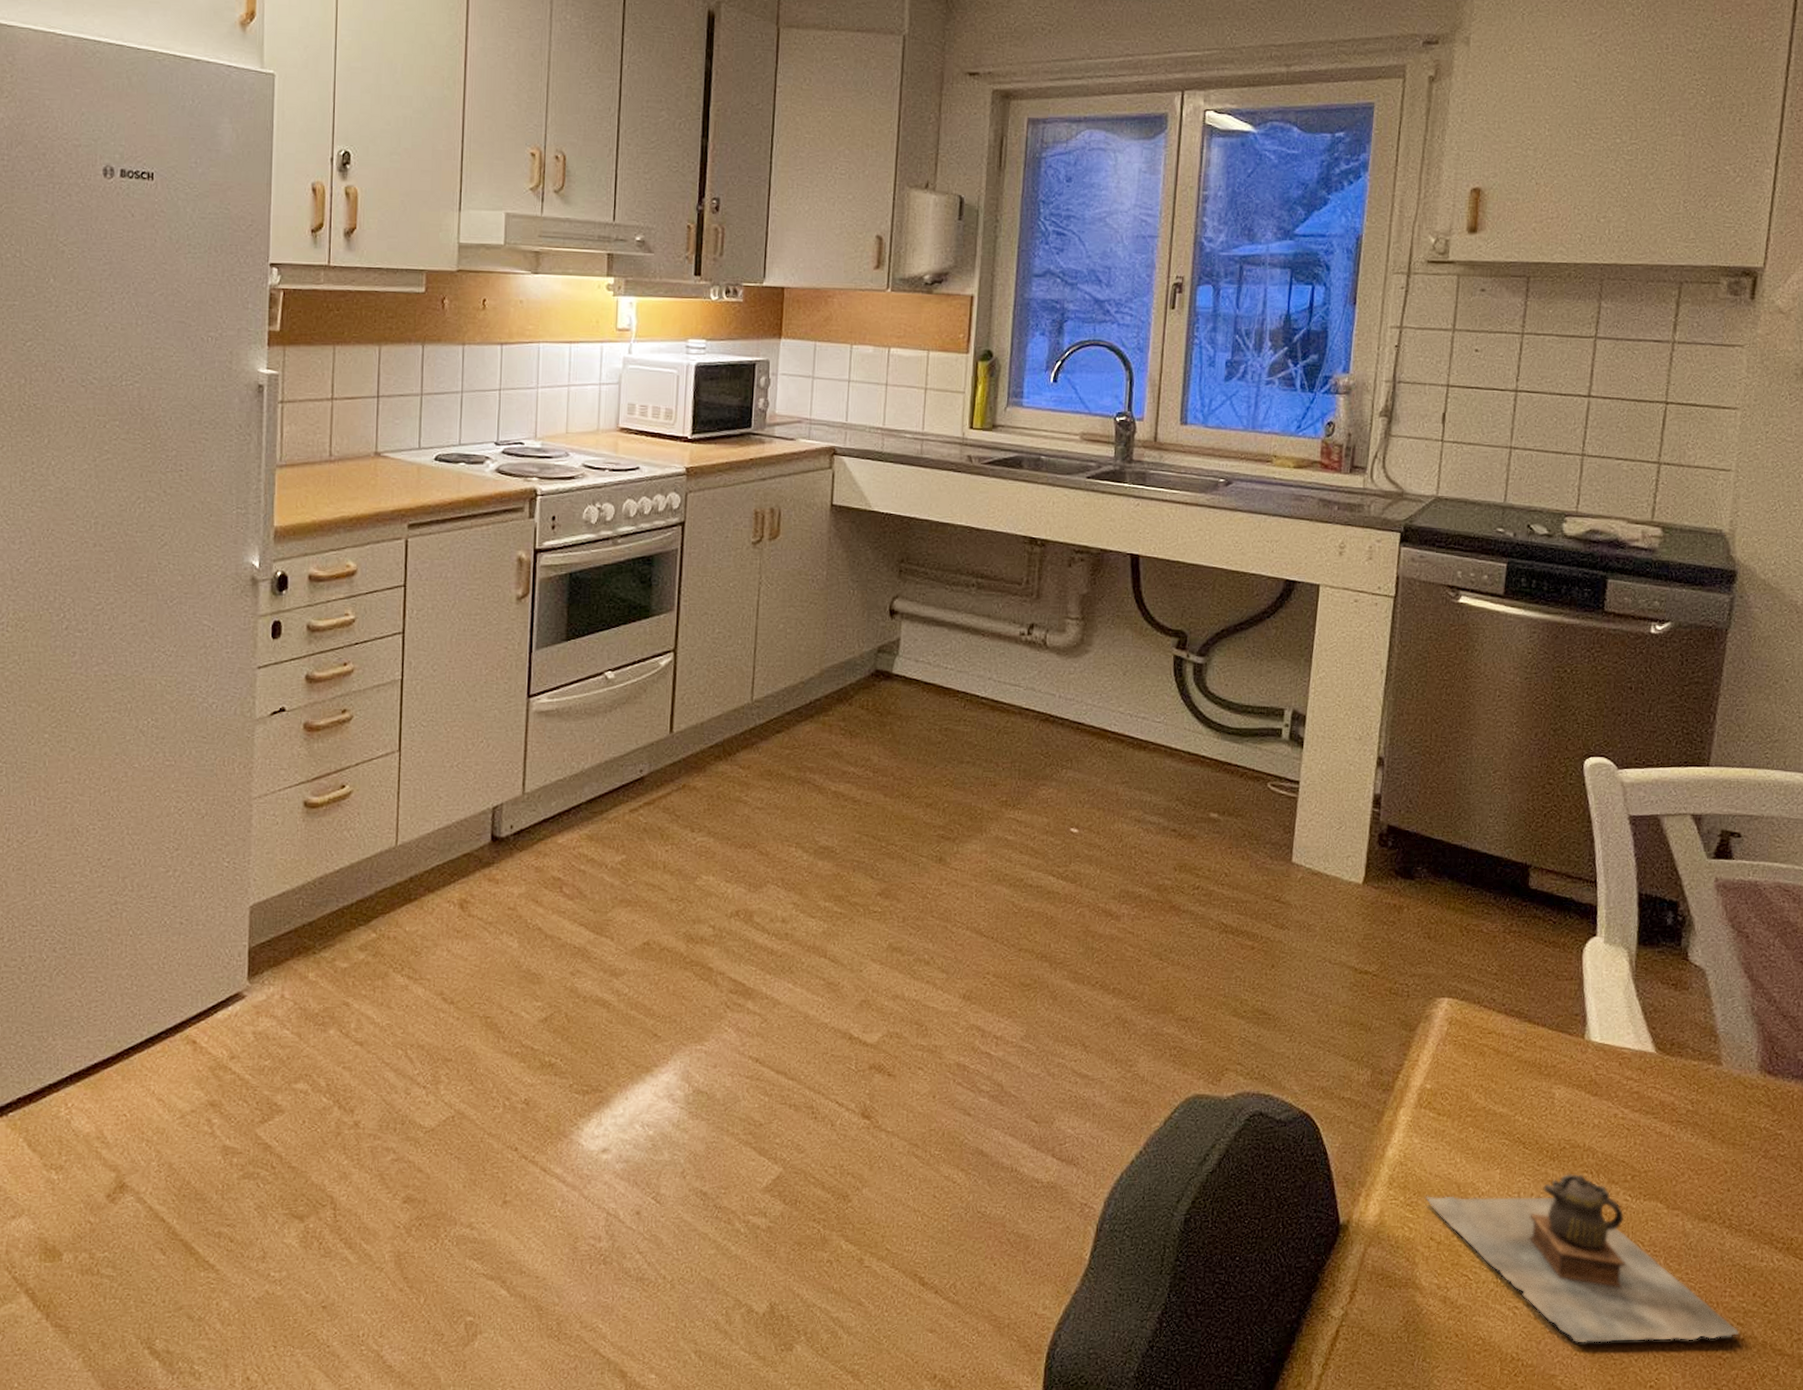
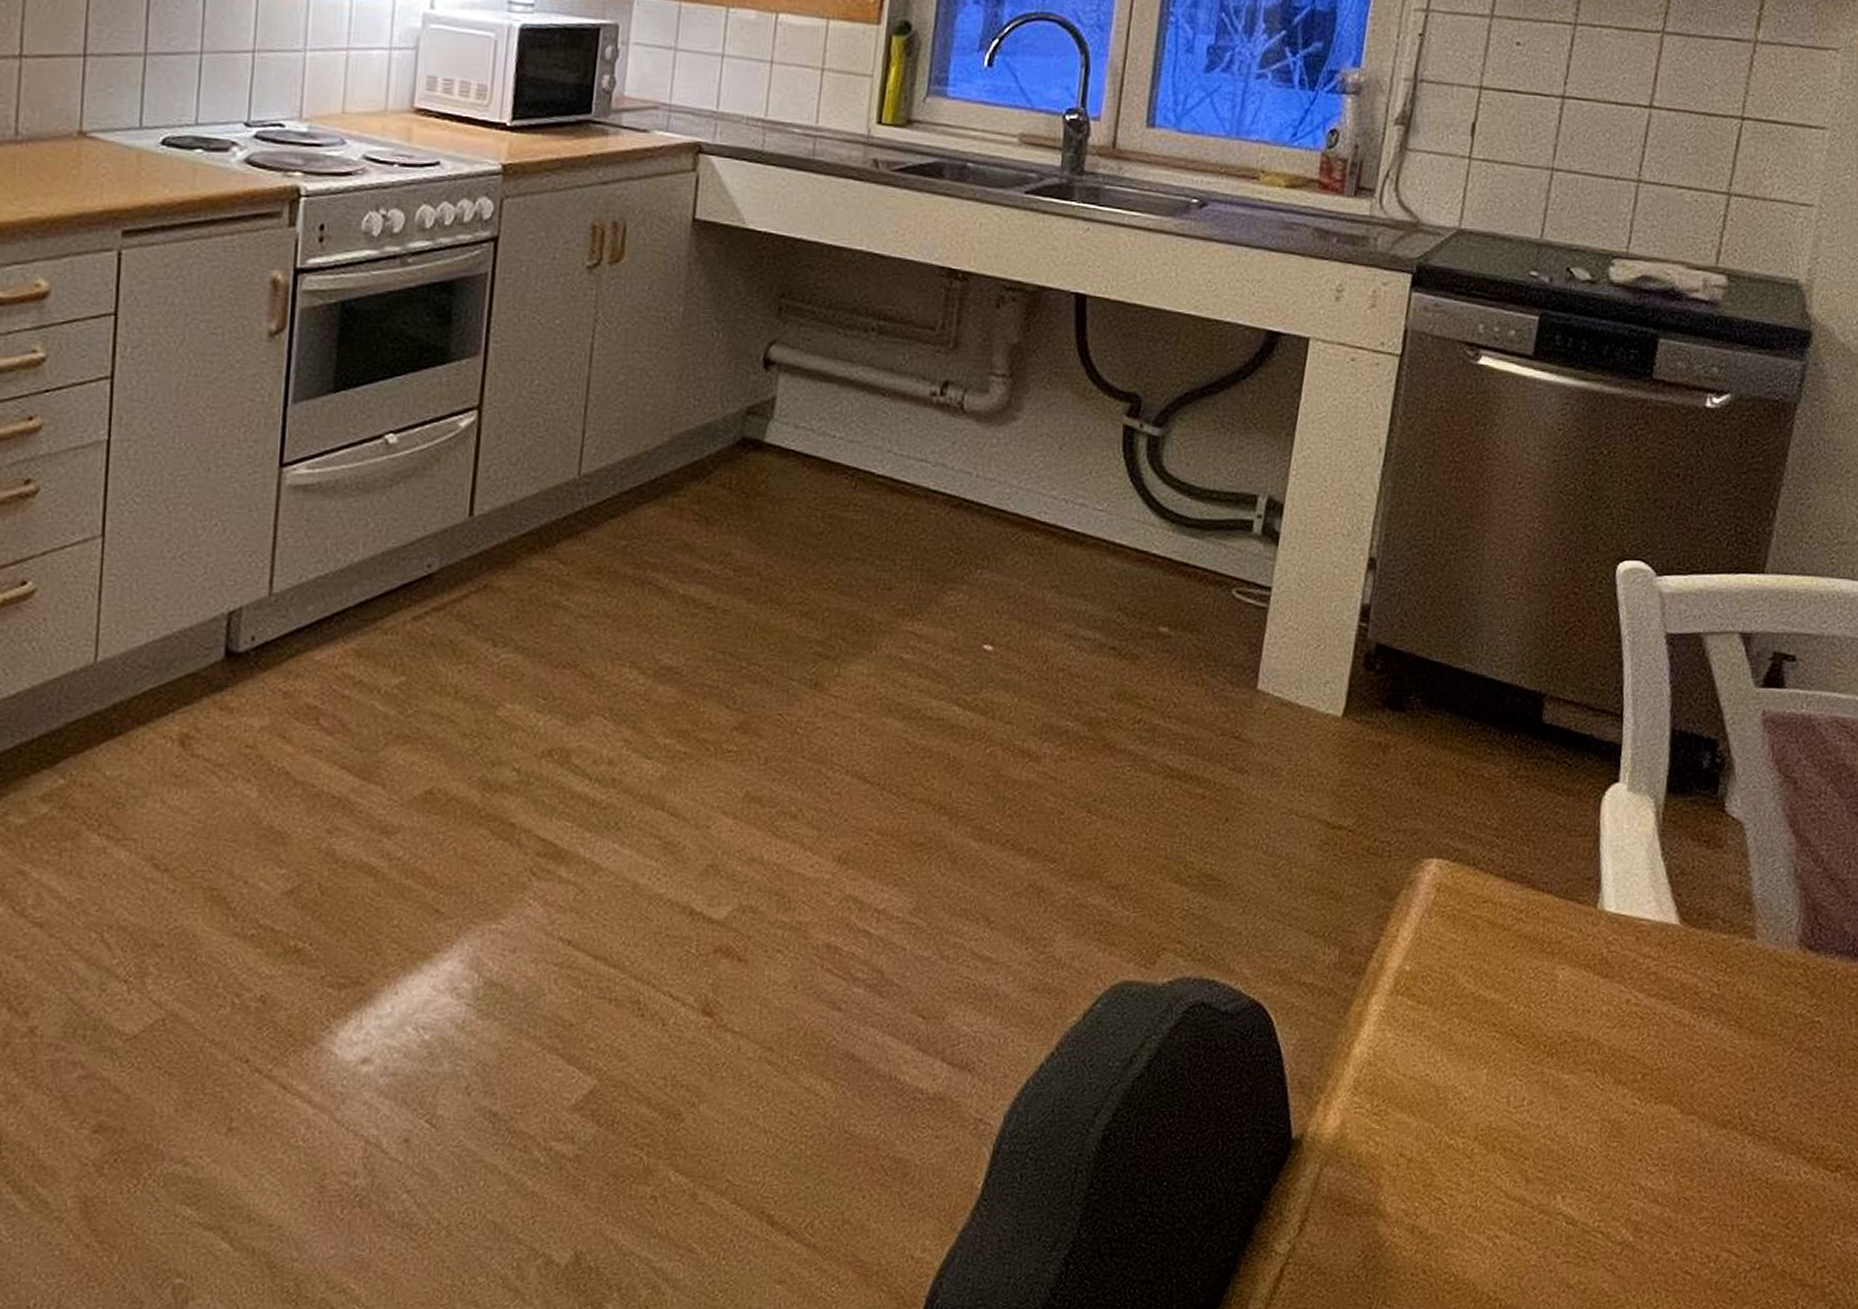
teapot: present [1424,1173,1739,1343] -> none [1395,1072,1756,1278]

